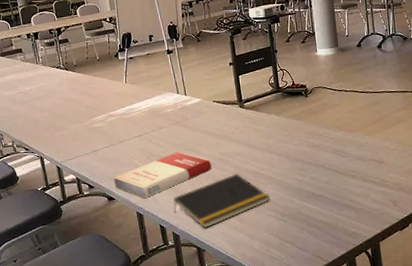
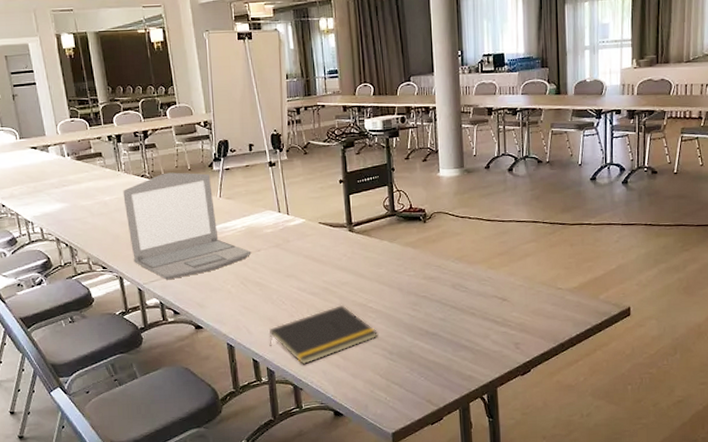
laptop: none [41,62,155,158] -> present [123,172,251,280]
book: present [113,152,212,199] -> none [202,278,314,329]

